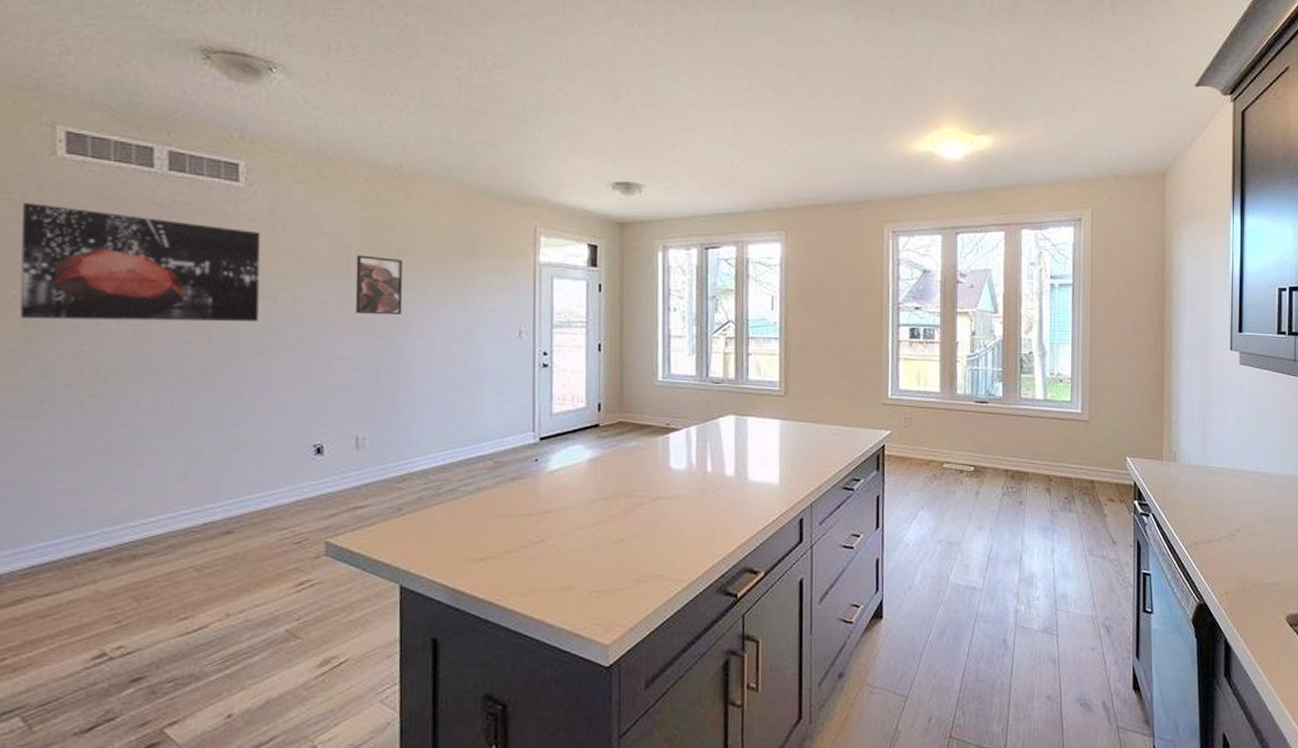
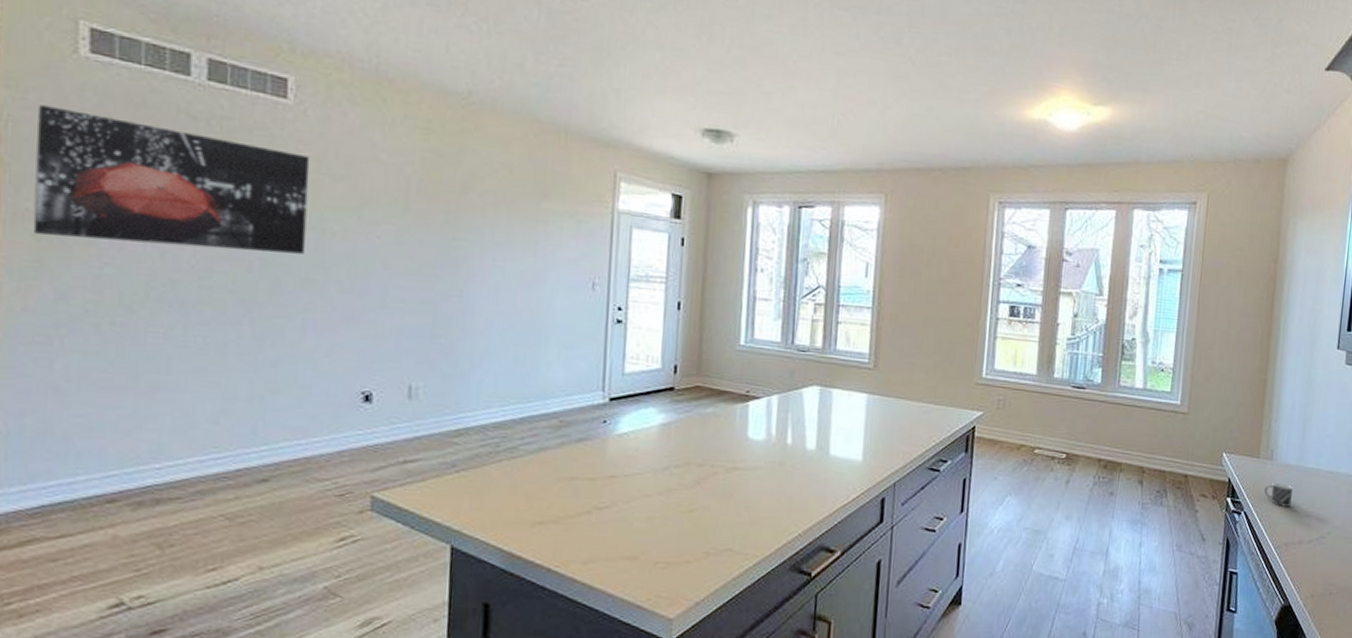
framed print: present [355,255,403,314] -> none [413,189,468,257]
mug: none [1170,483,1225,509] -> present [1264,482,1318,511]

